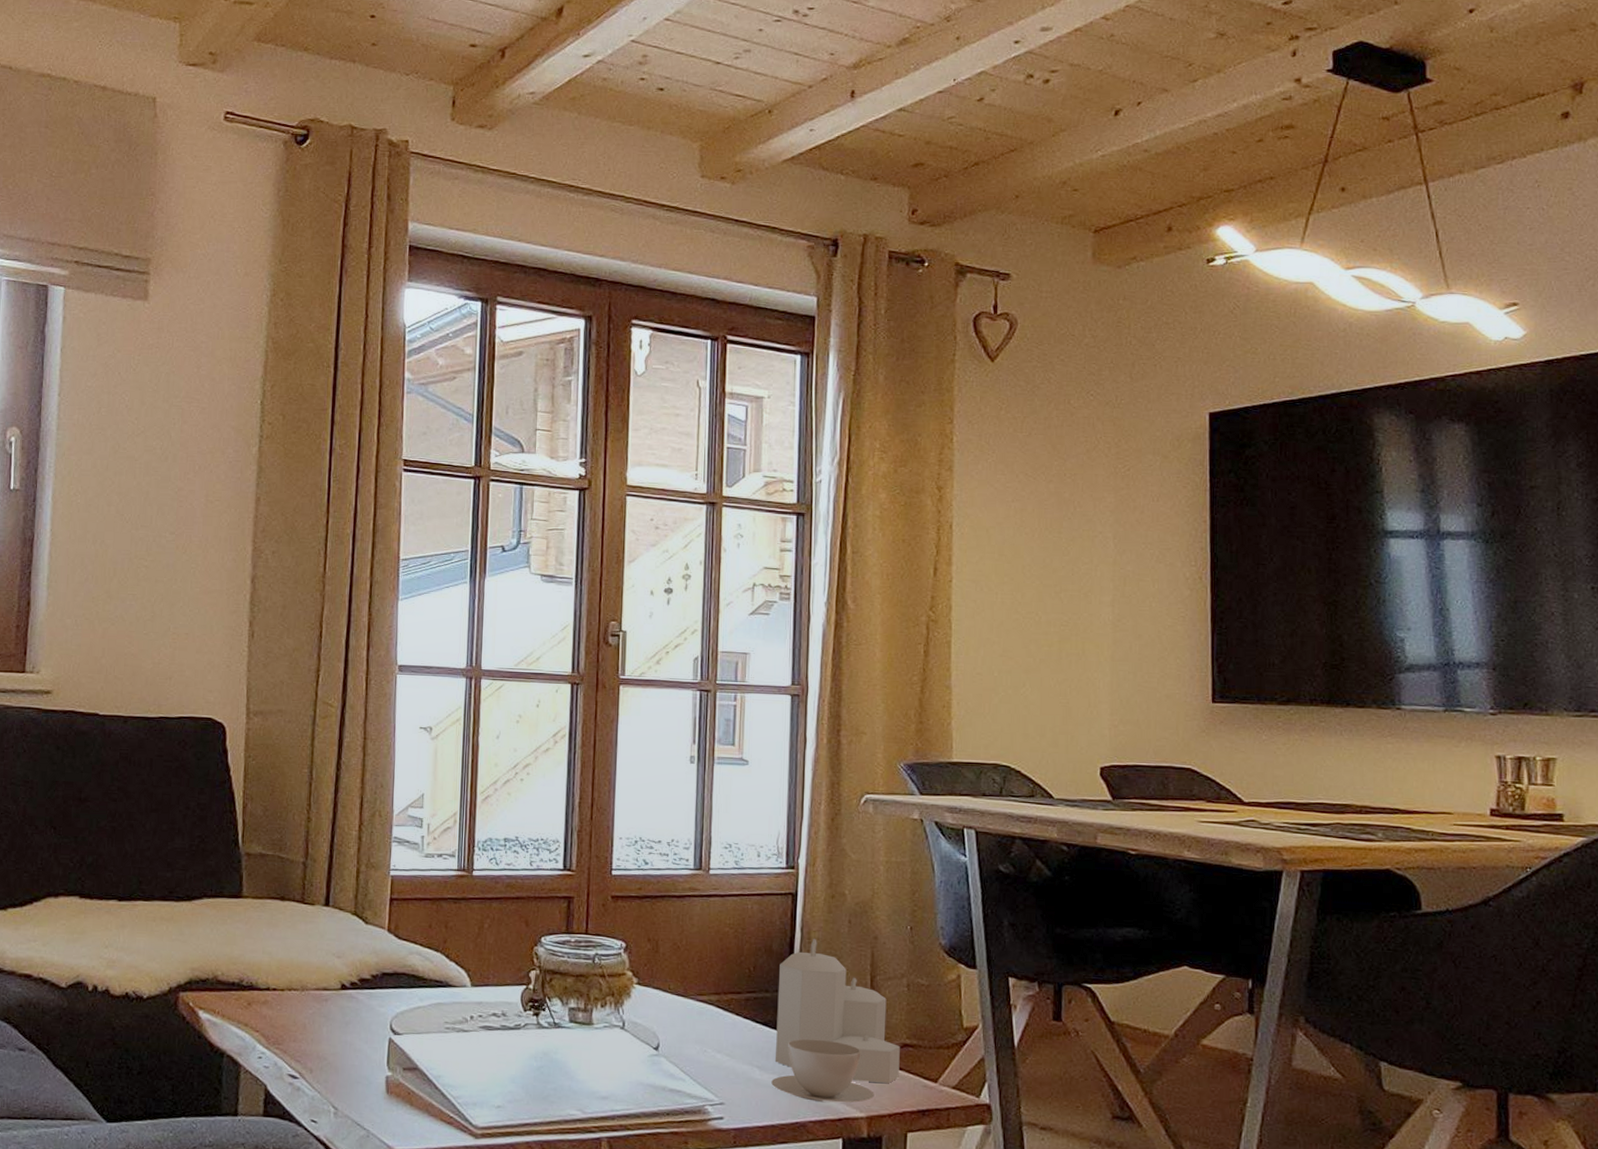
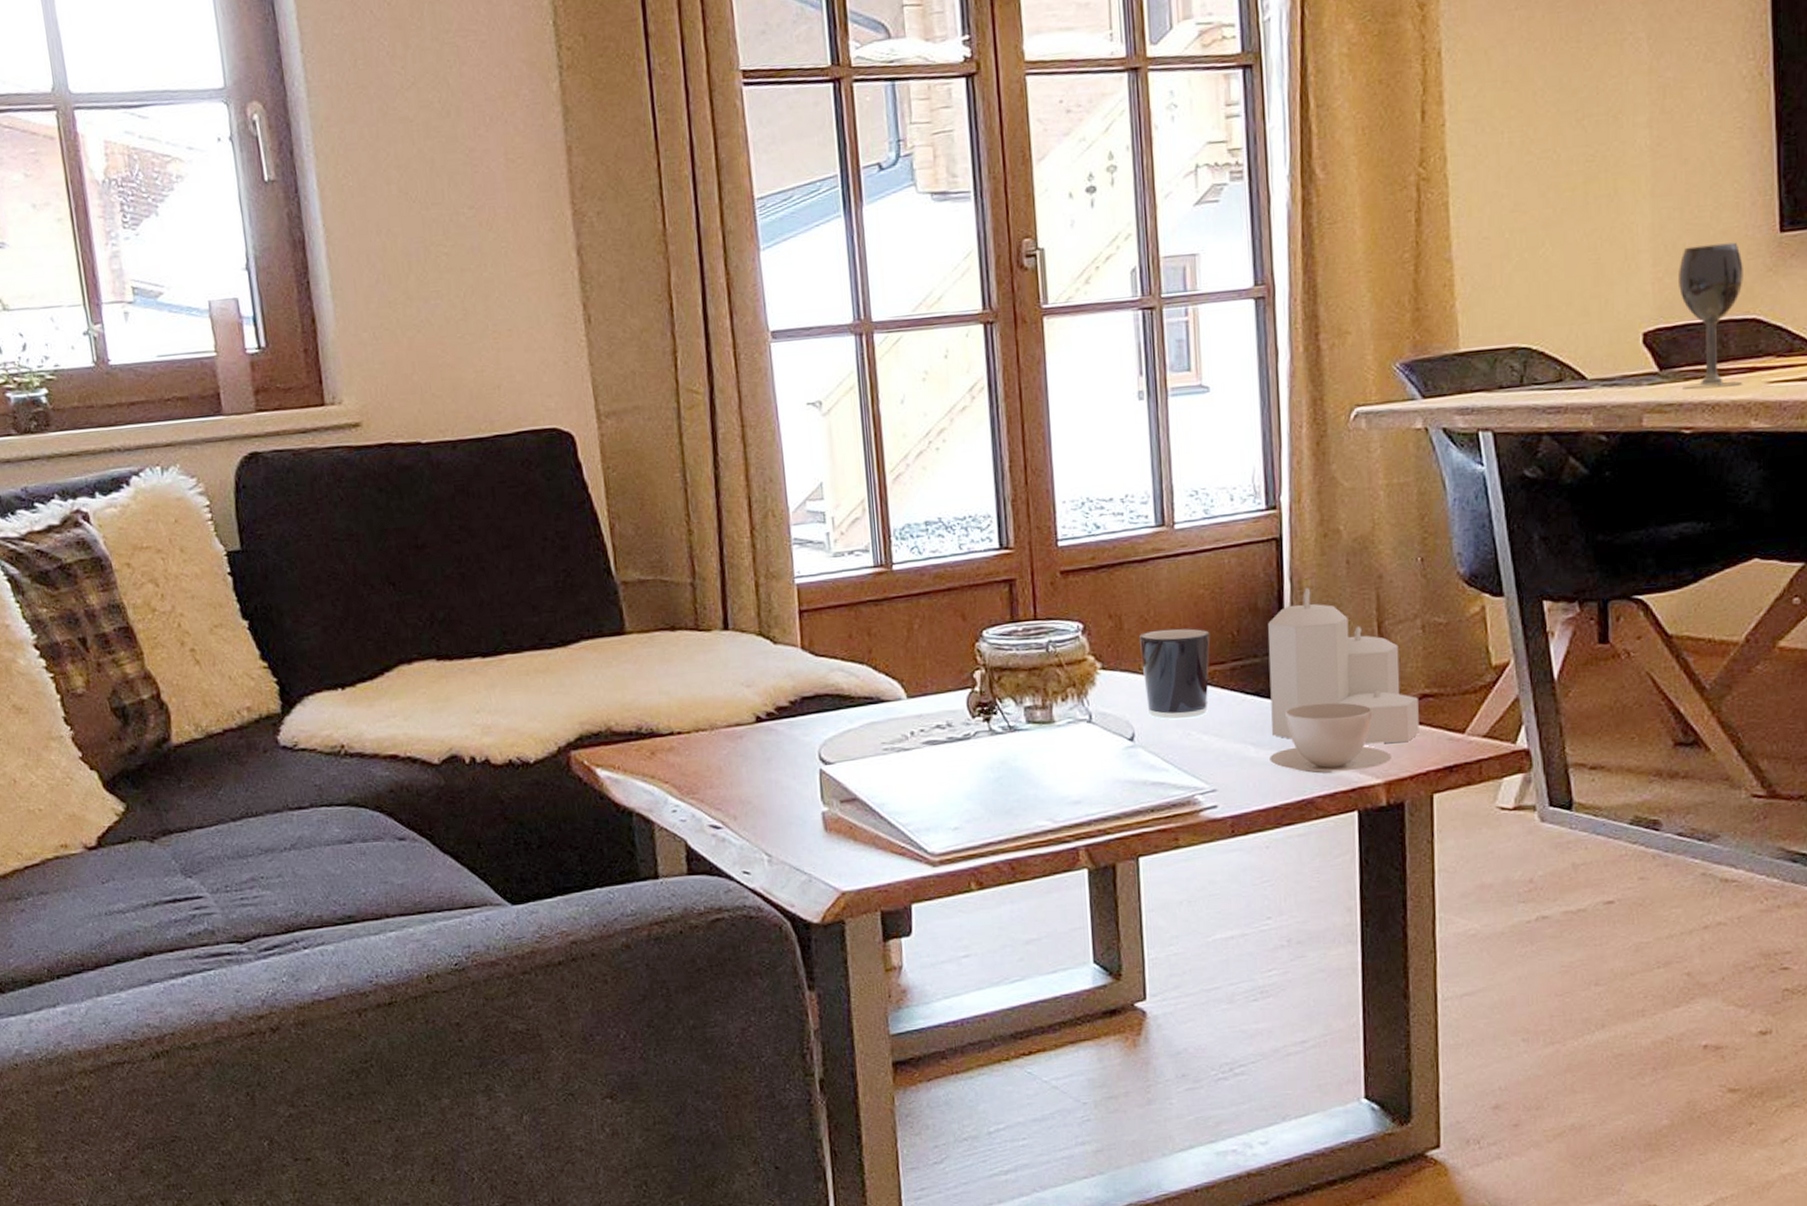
mug: none [671,957,731,1037] -> present [1138,628,1211,720]
wine glass: none [1129,704,1182,821] -> present [1677,242,1743,390]

